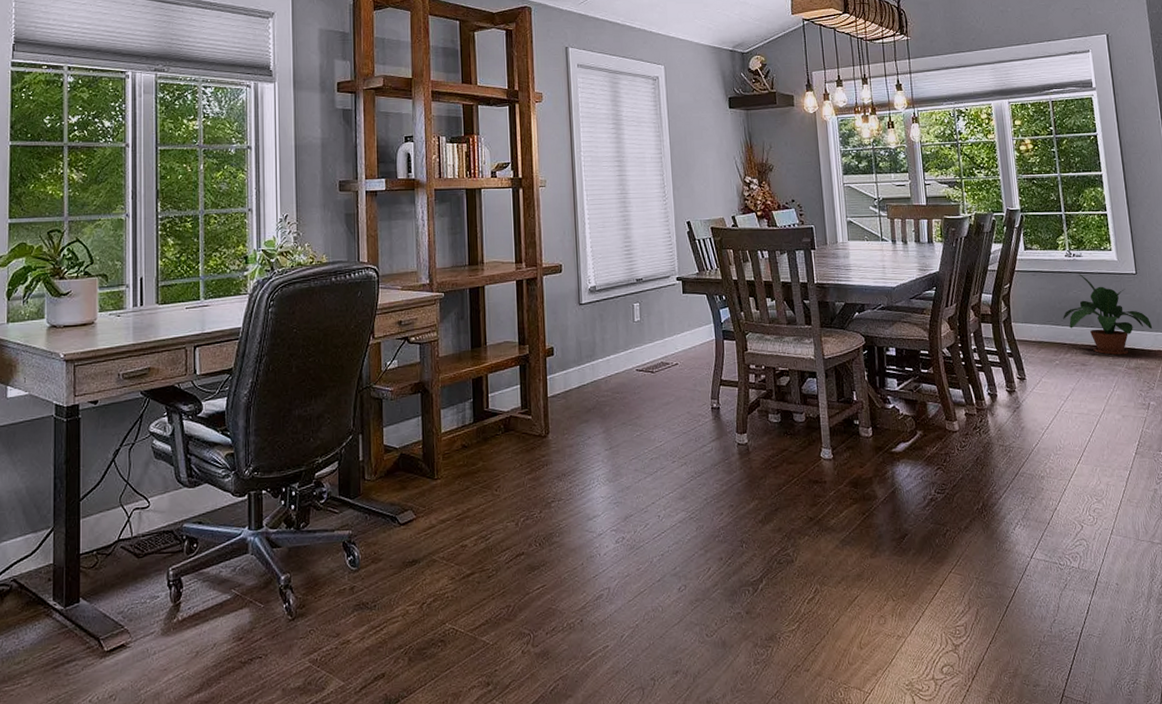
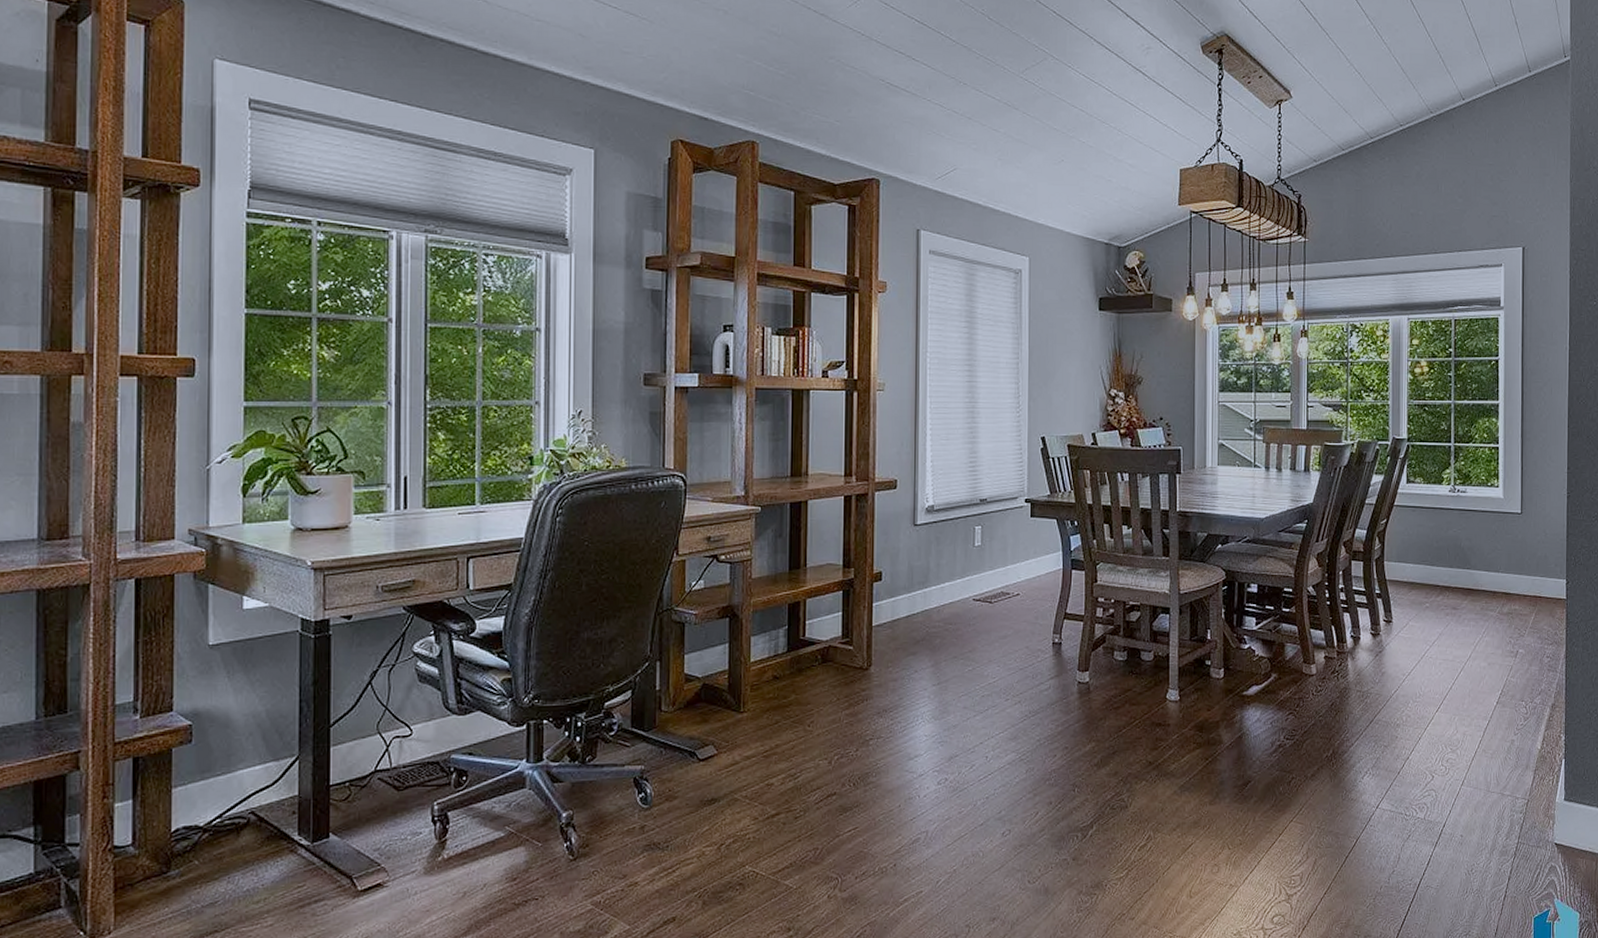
potted plant: present [1063,273,1152,355] -> none [1439,510,1531,599]

